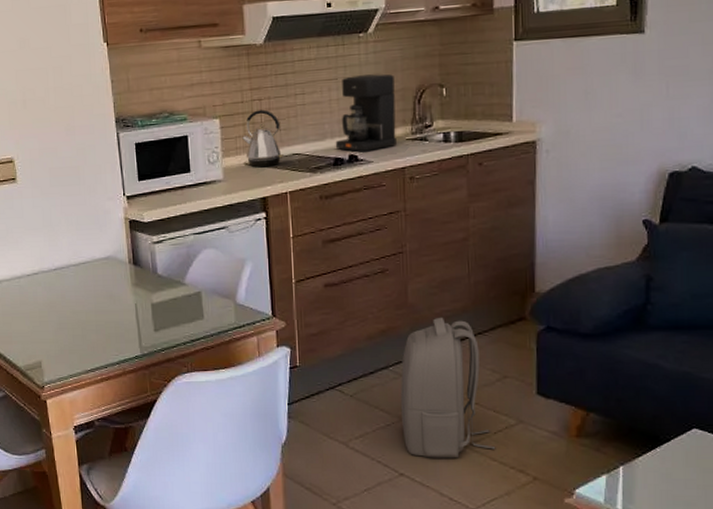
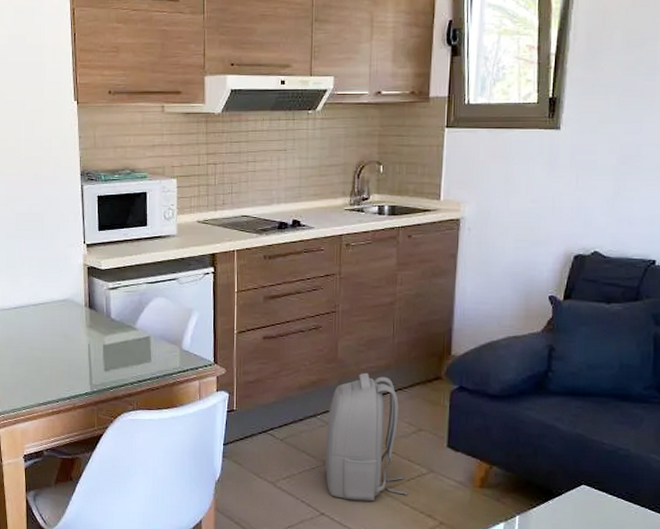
kettle: present [241,109,285,168] -> none [195,173,234,226]
coffee maker: present [335,74,396,152] -> none [280,148,337,218]

